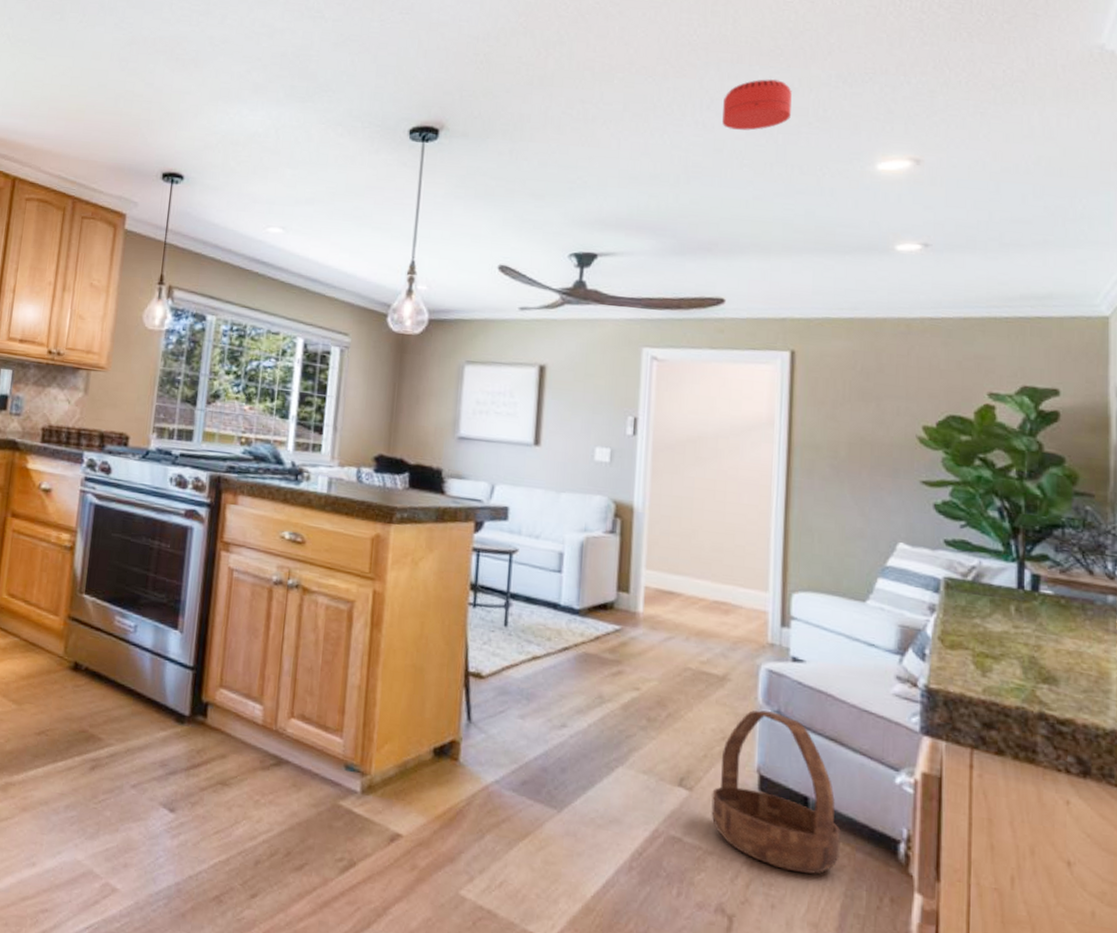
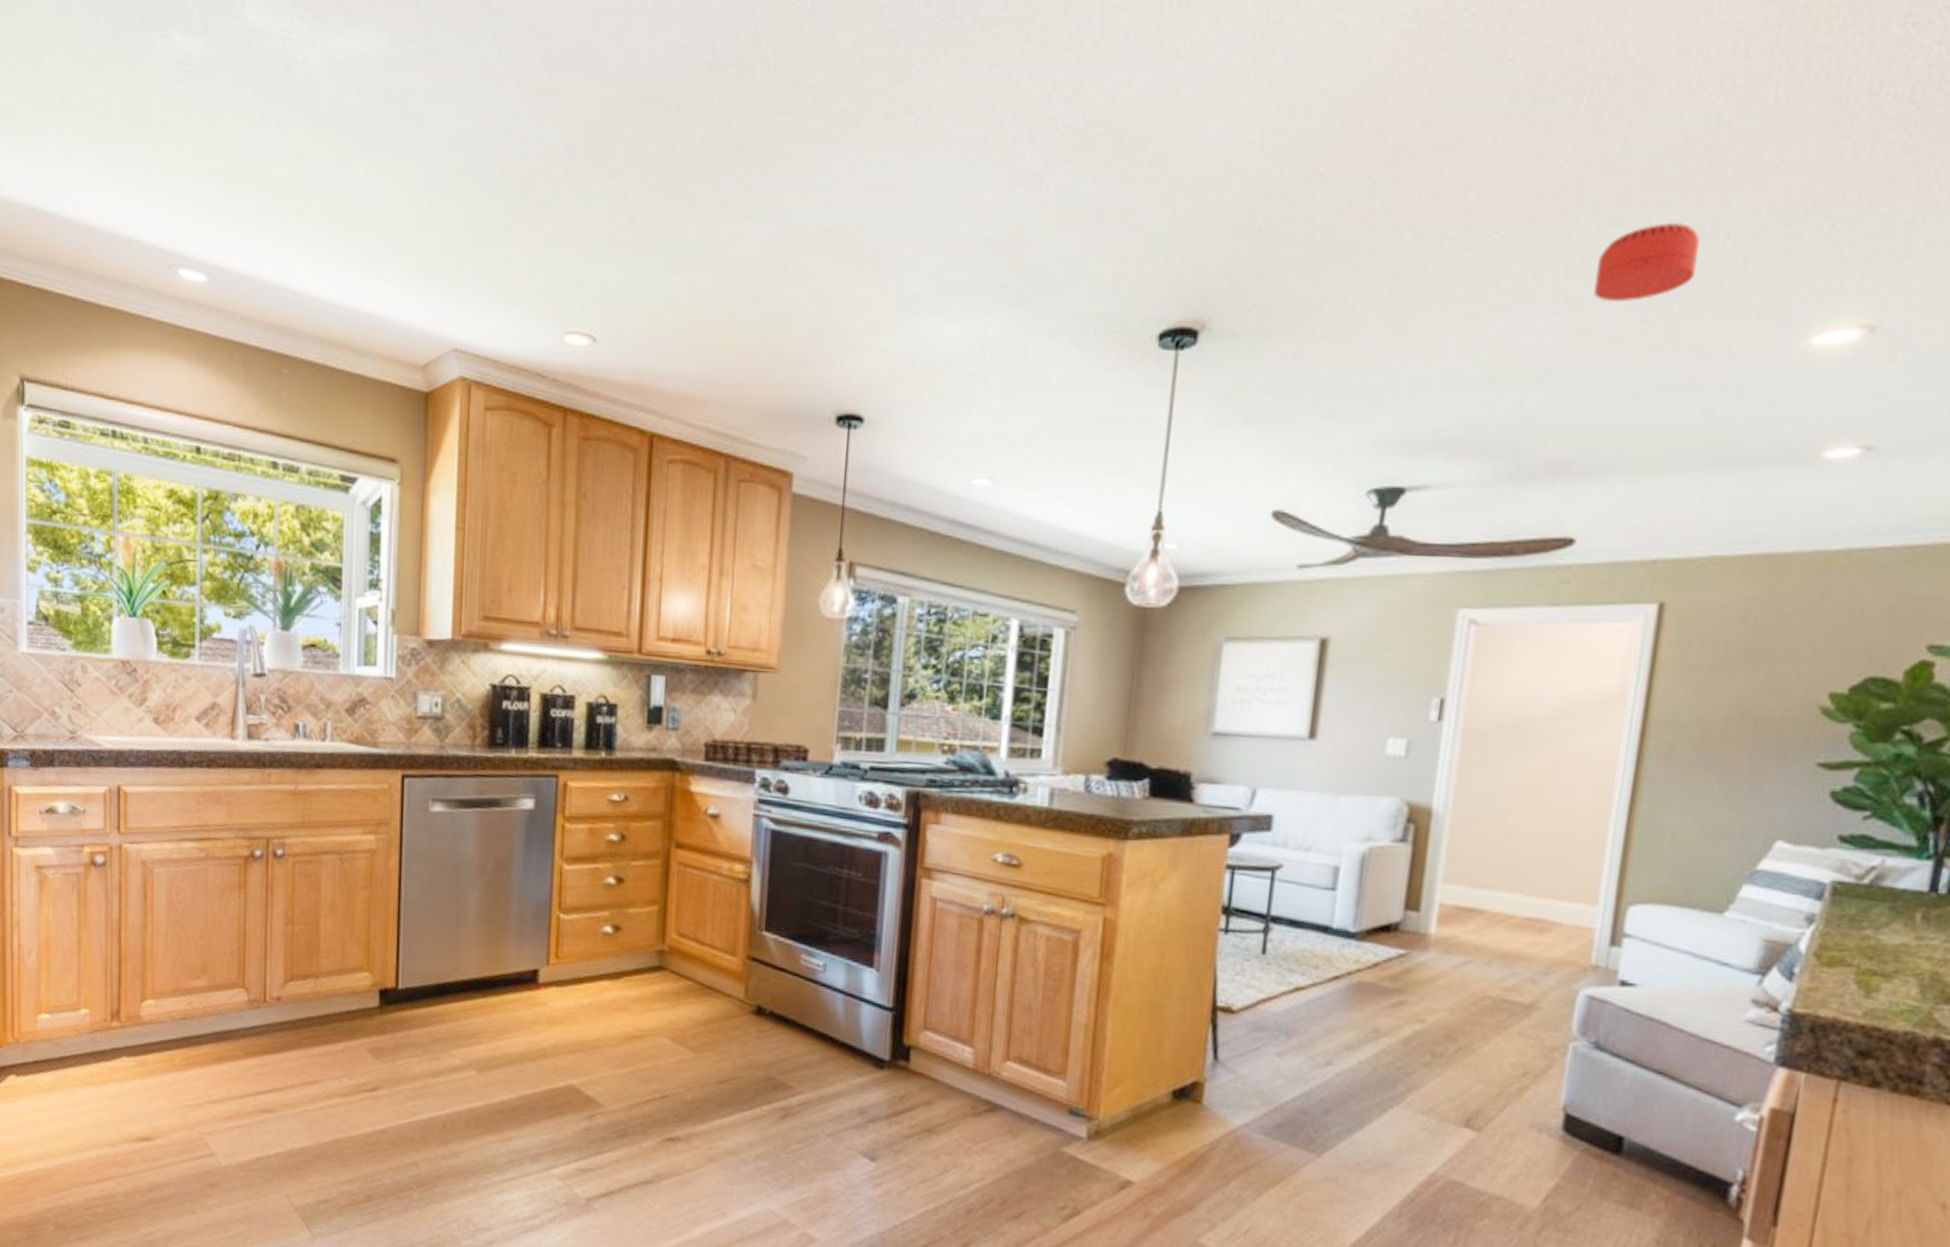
basket: present [711,710,841,874] -> none [1501,1041,1660,1220]

